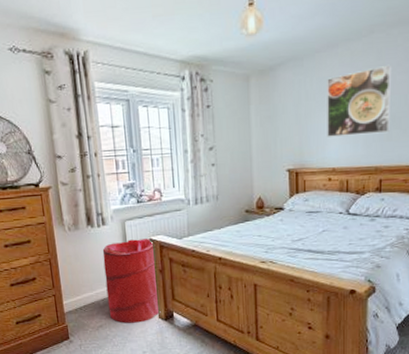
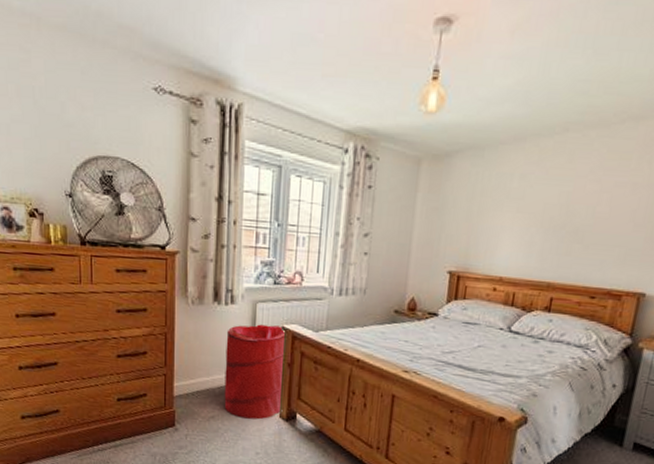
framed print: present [327,64,391,137] -> none [499,169,583,246]

